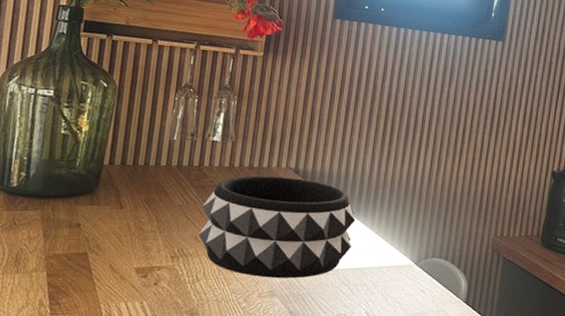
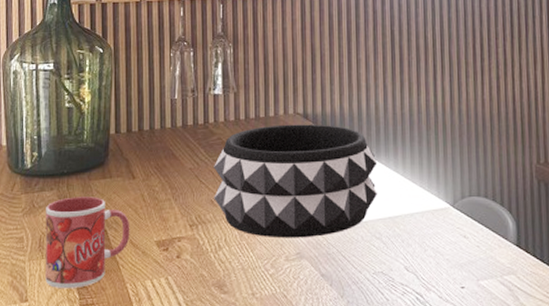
mug: none [17,218,112,304] -> present [45,197,130,288]

